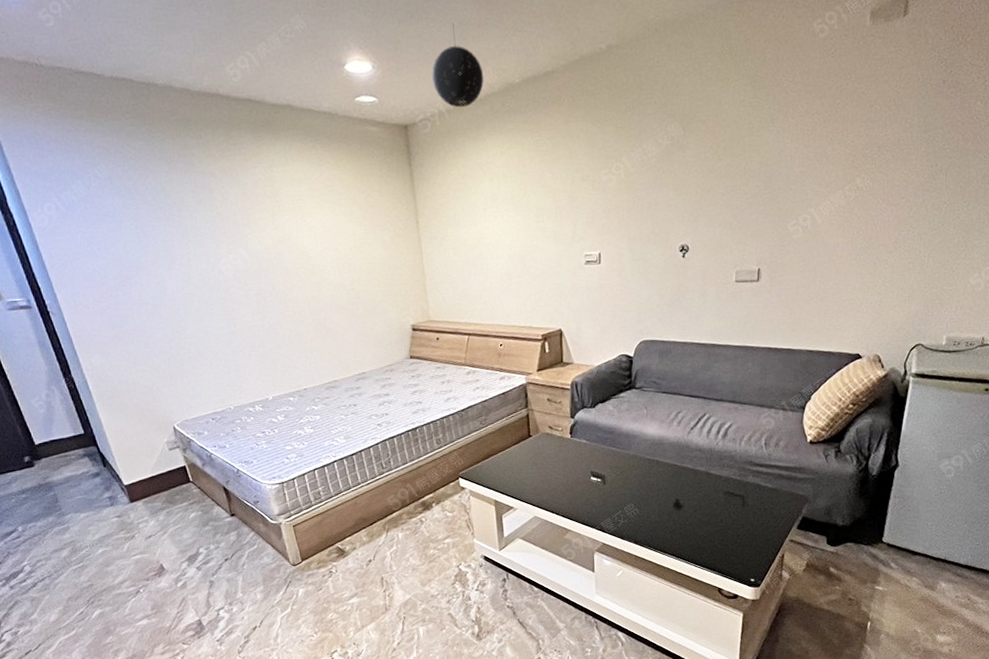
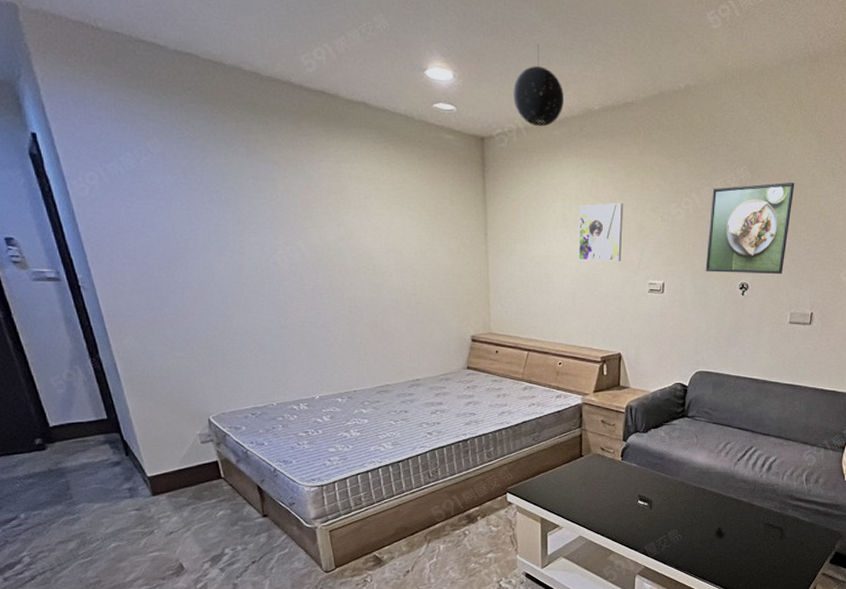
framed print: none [507,176,555,239] -> present [578,203,623,261]
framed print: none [642,133,731,238] -> present [705,182,795,275]

